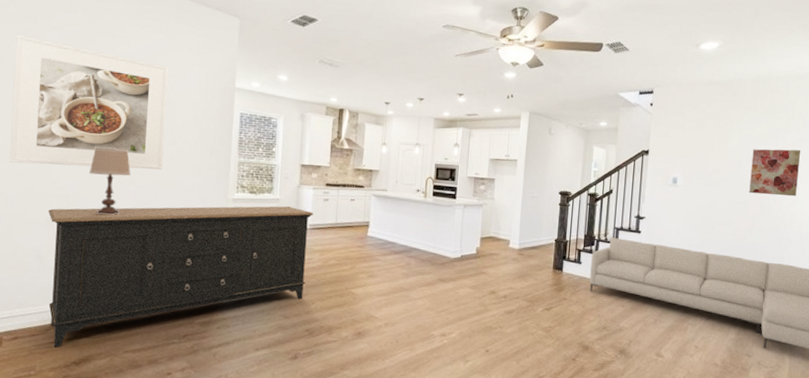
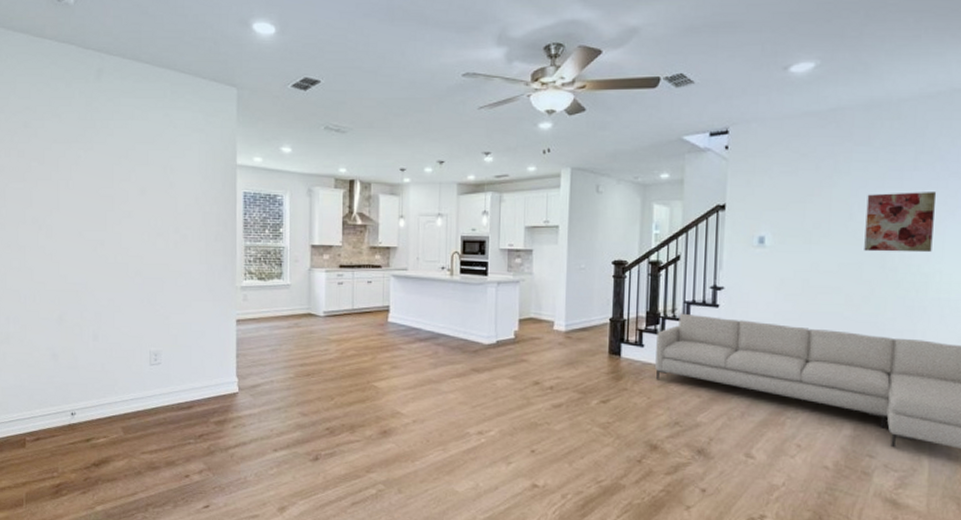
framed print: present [9,34,169,170] -> none [18,126,167,260]
sideboard: present [48,206,314,348] -> none [59,292,328,449]
table lamp: present [88,147,131,216] -> none [95,238,137,310]

